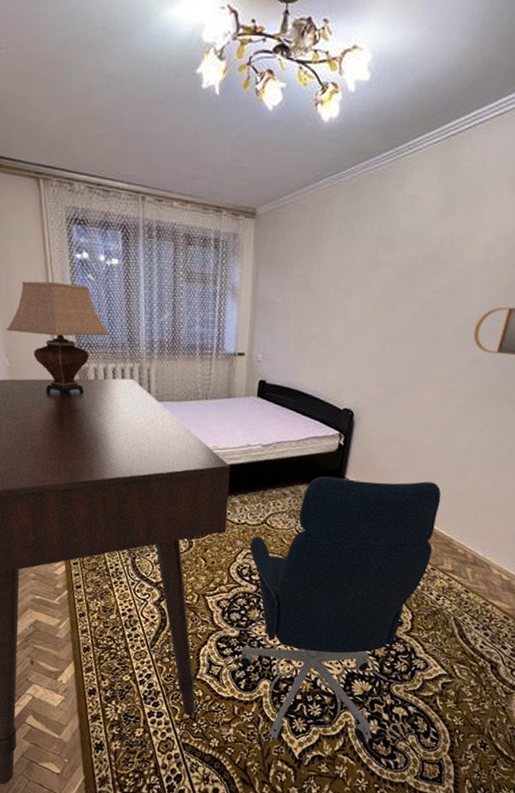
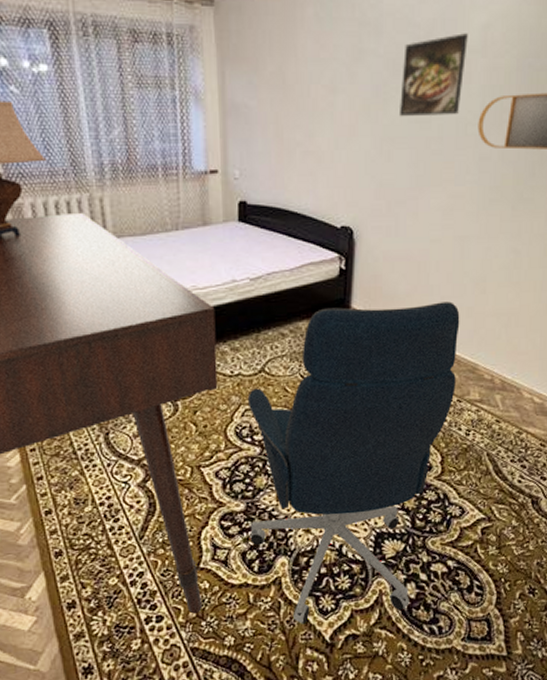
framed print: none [404,251,473,322] -> present [400,33,468,117]

